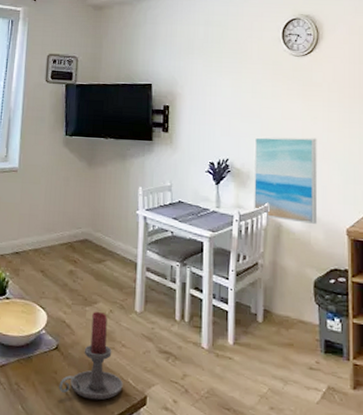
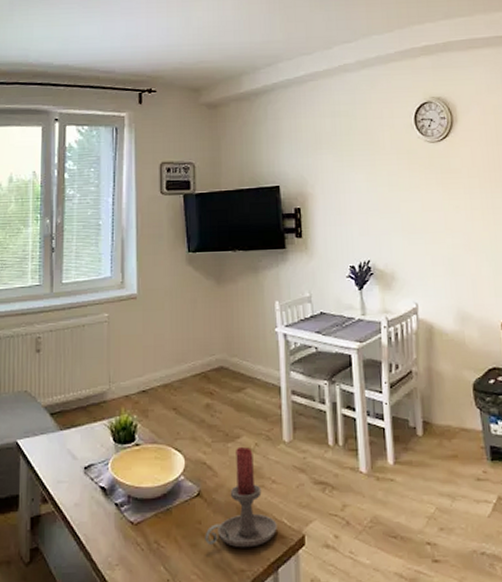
wall art: present [253,136,318,224] -> none [395,228,471,322]

